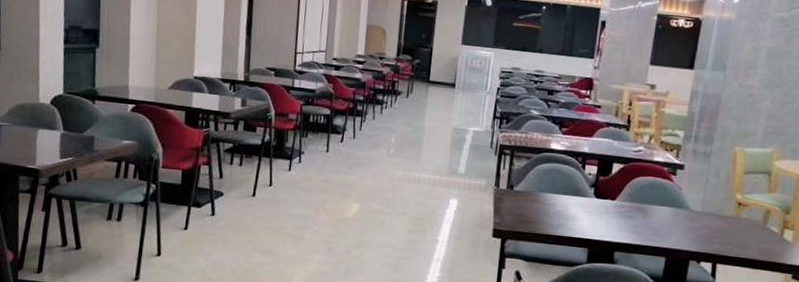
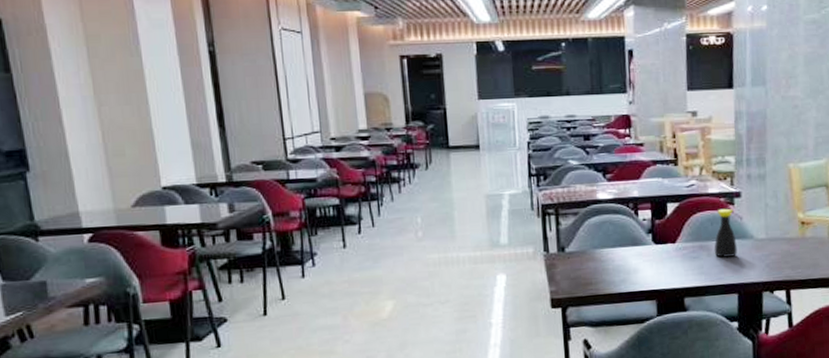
bottle: none [649,177,675,223] -> present [714,208,737,258]

